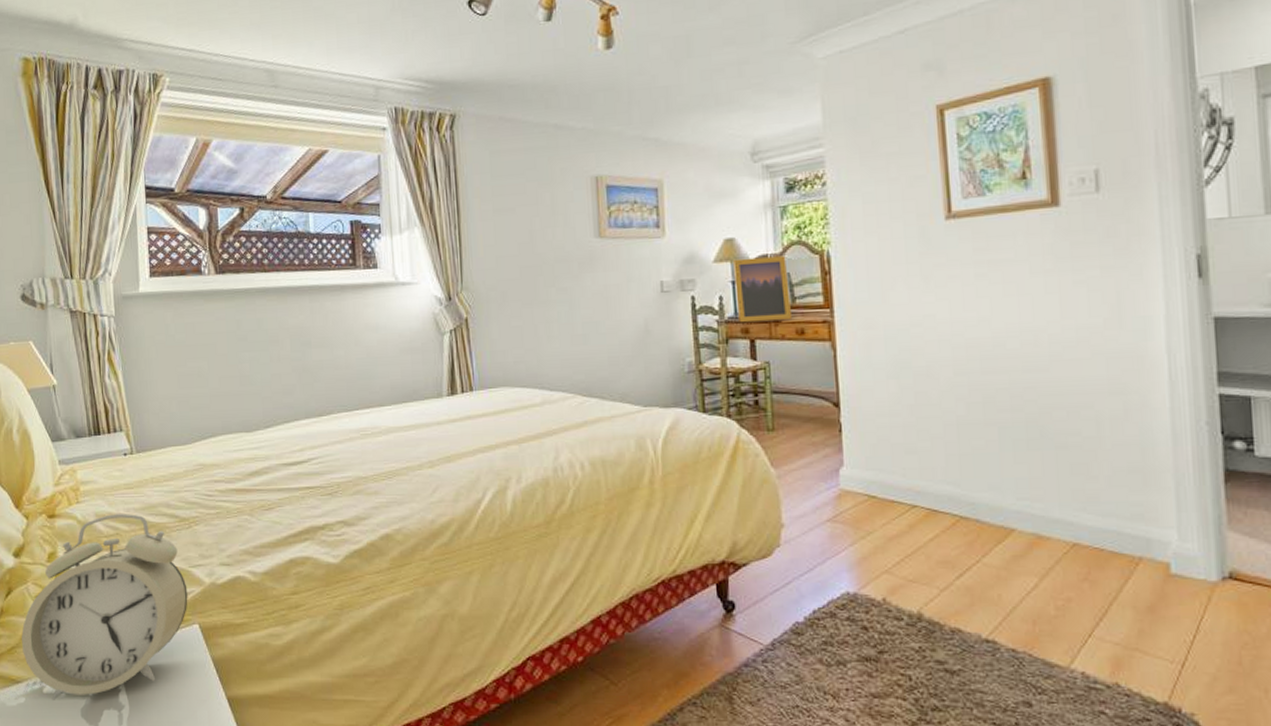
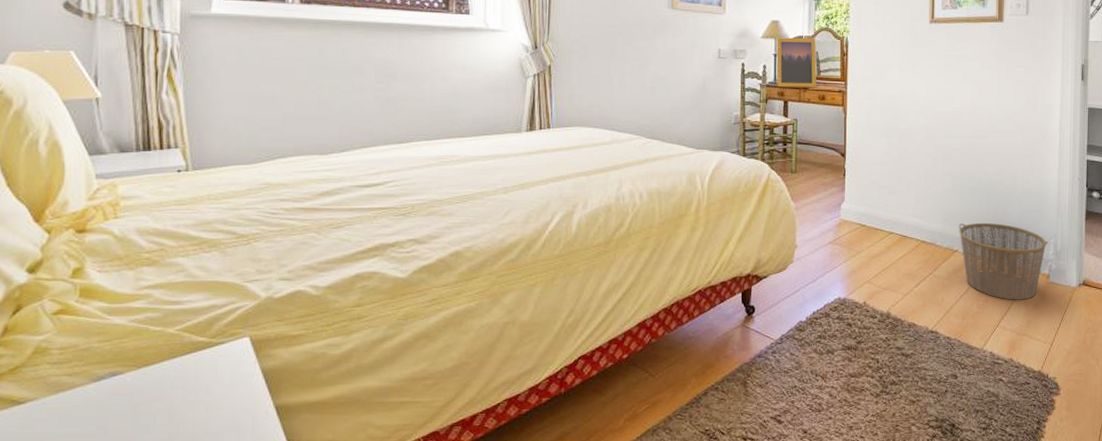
alarm clock: present [21,514,188,700] -> none [29,230,240,420]
basket: none [1016,489,1163,600] -> present [959,222,1048,300]

